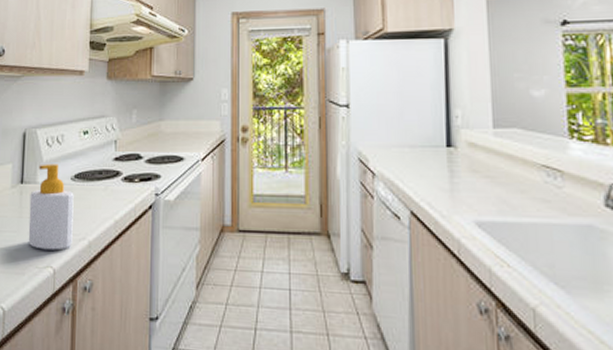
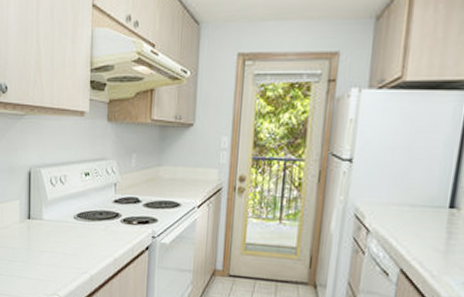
soap bottle: present [28,164,74,250] -> none [36,202,77,281]

